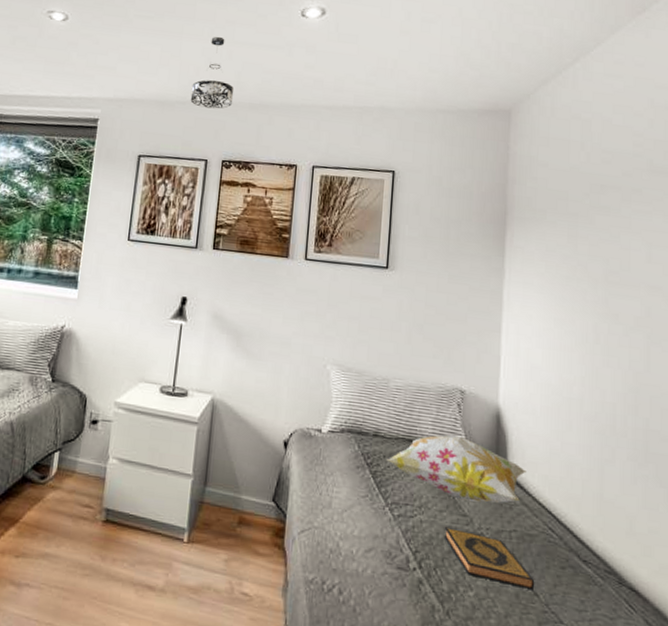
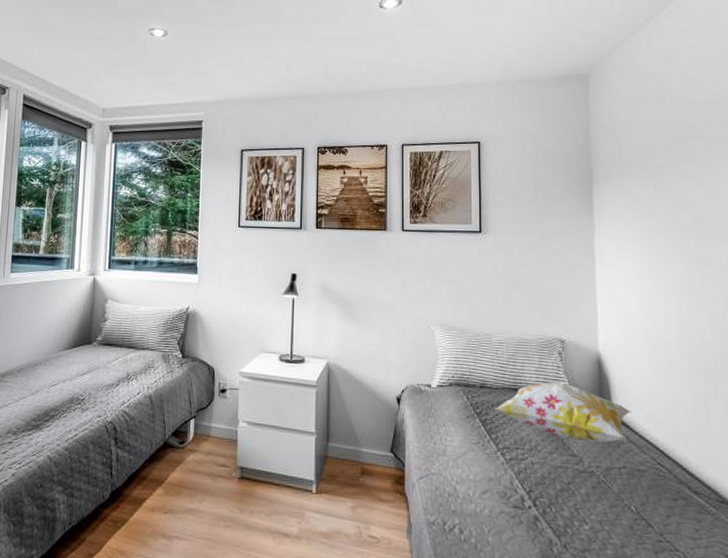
pendant light: present [190,36,235,109] -> none [284,35,323,101]
hardback book: present [443,527,535,589] -> none [555,468,648,521]

